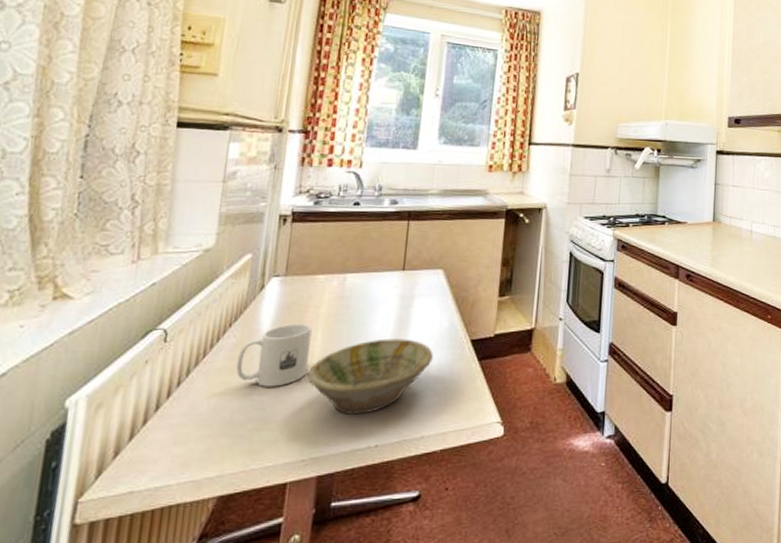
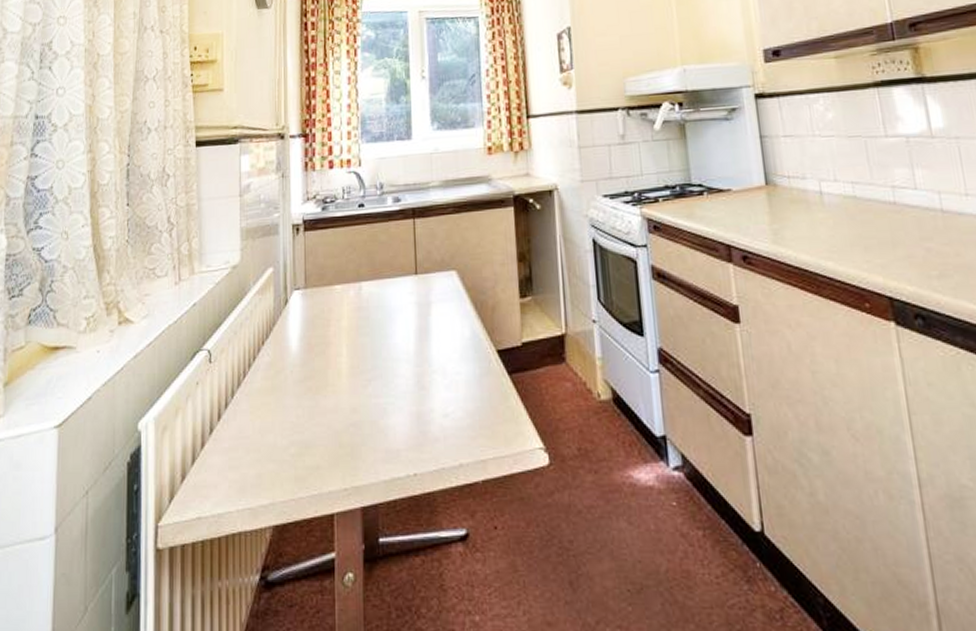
mug: present [236,323,312,387] -> none [274,338,338,408]
bowl: present [306,338,433,414] -> none [338,351,460,438]

